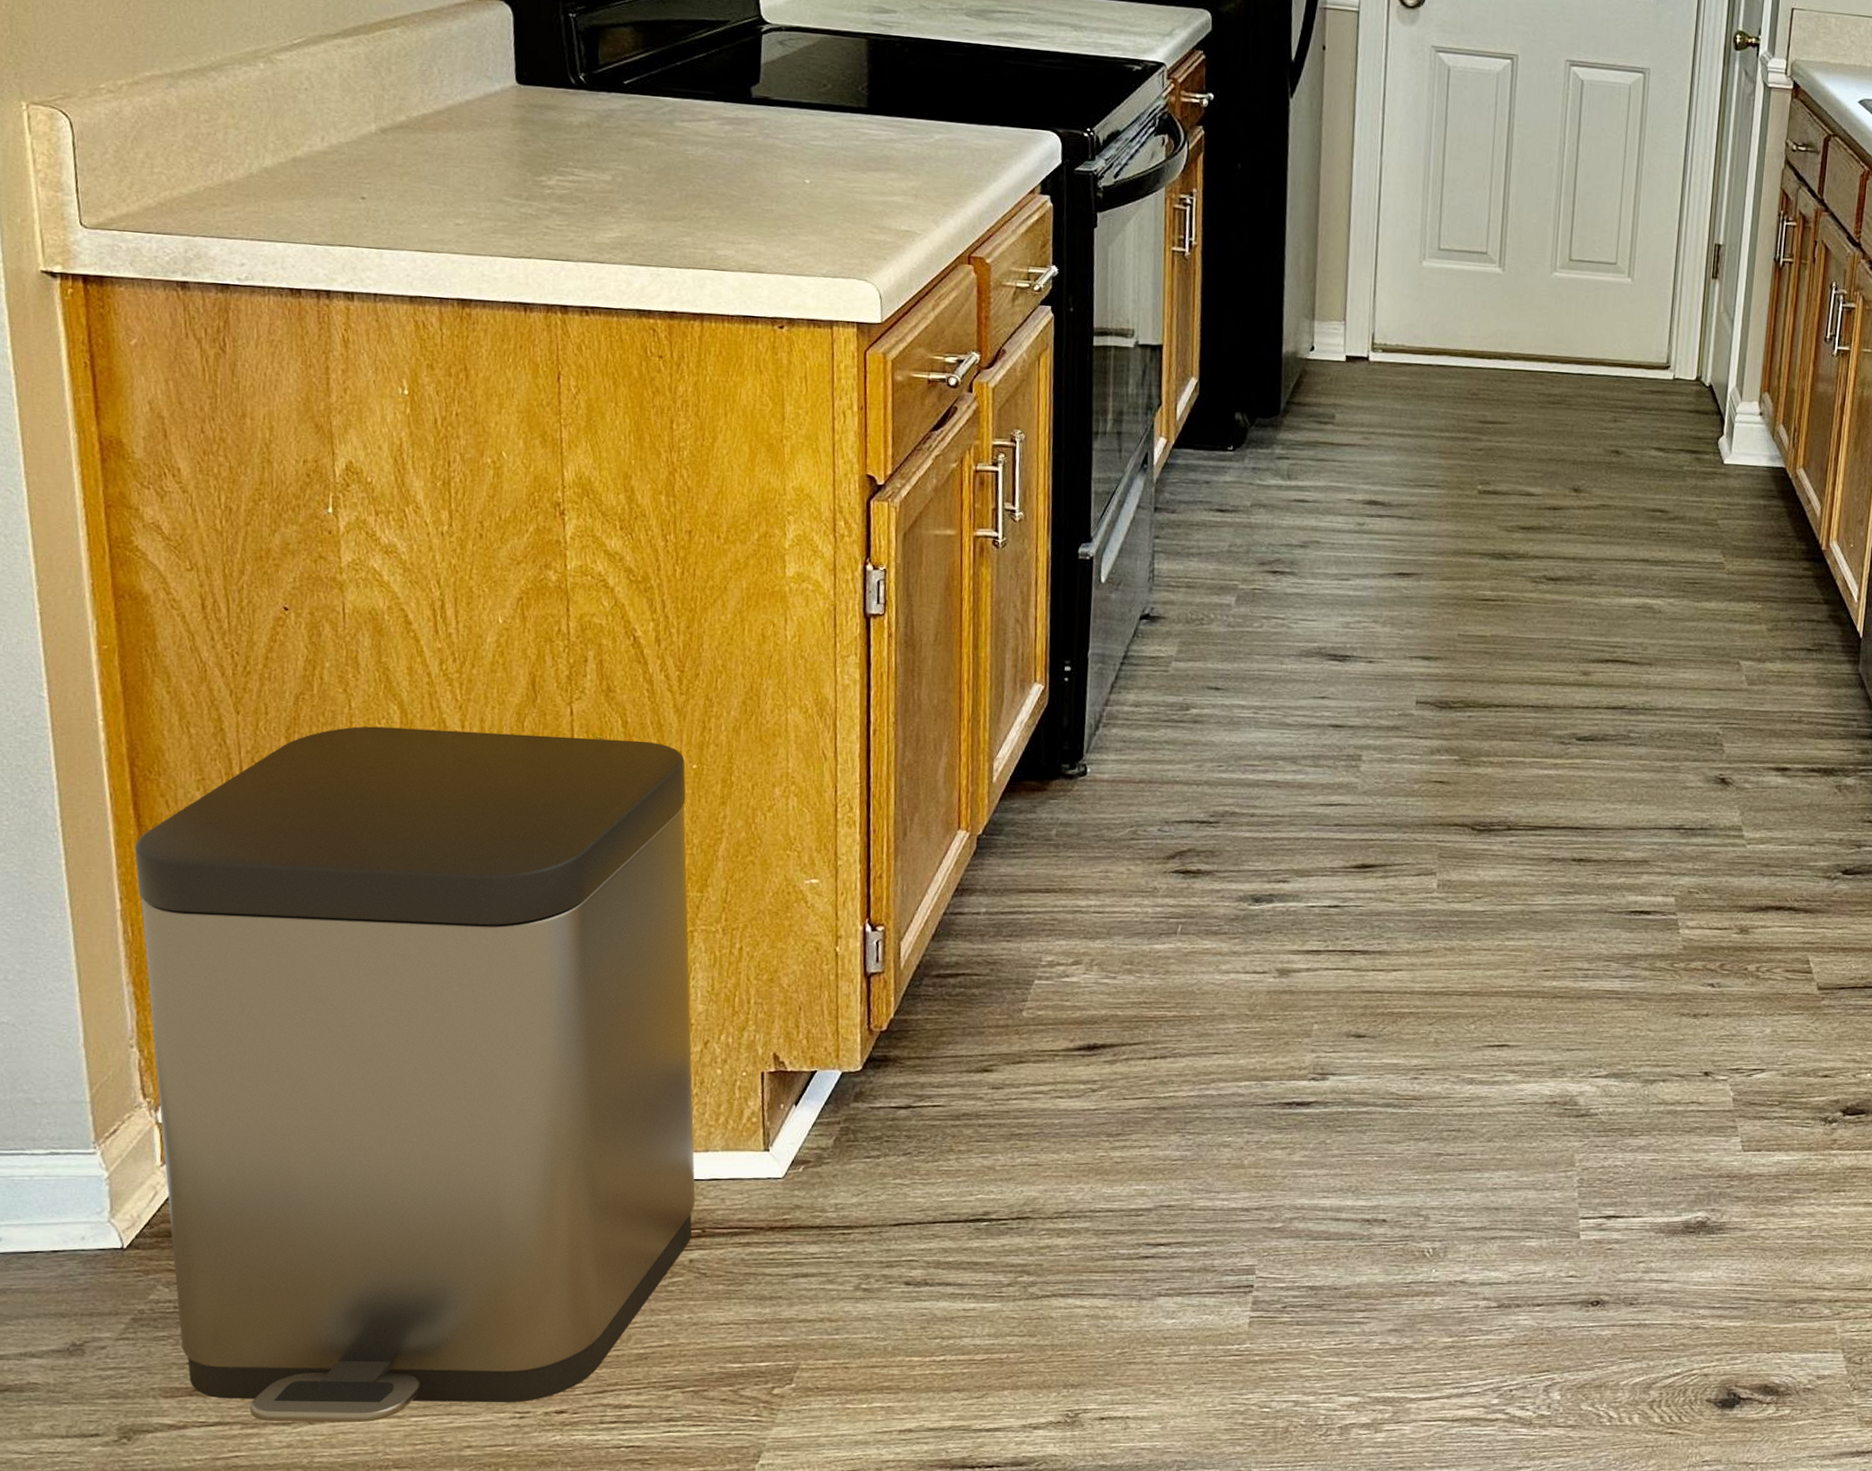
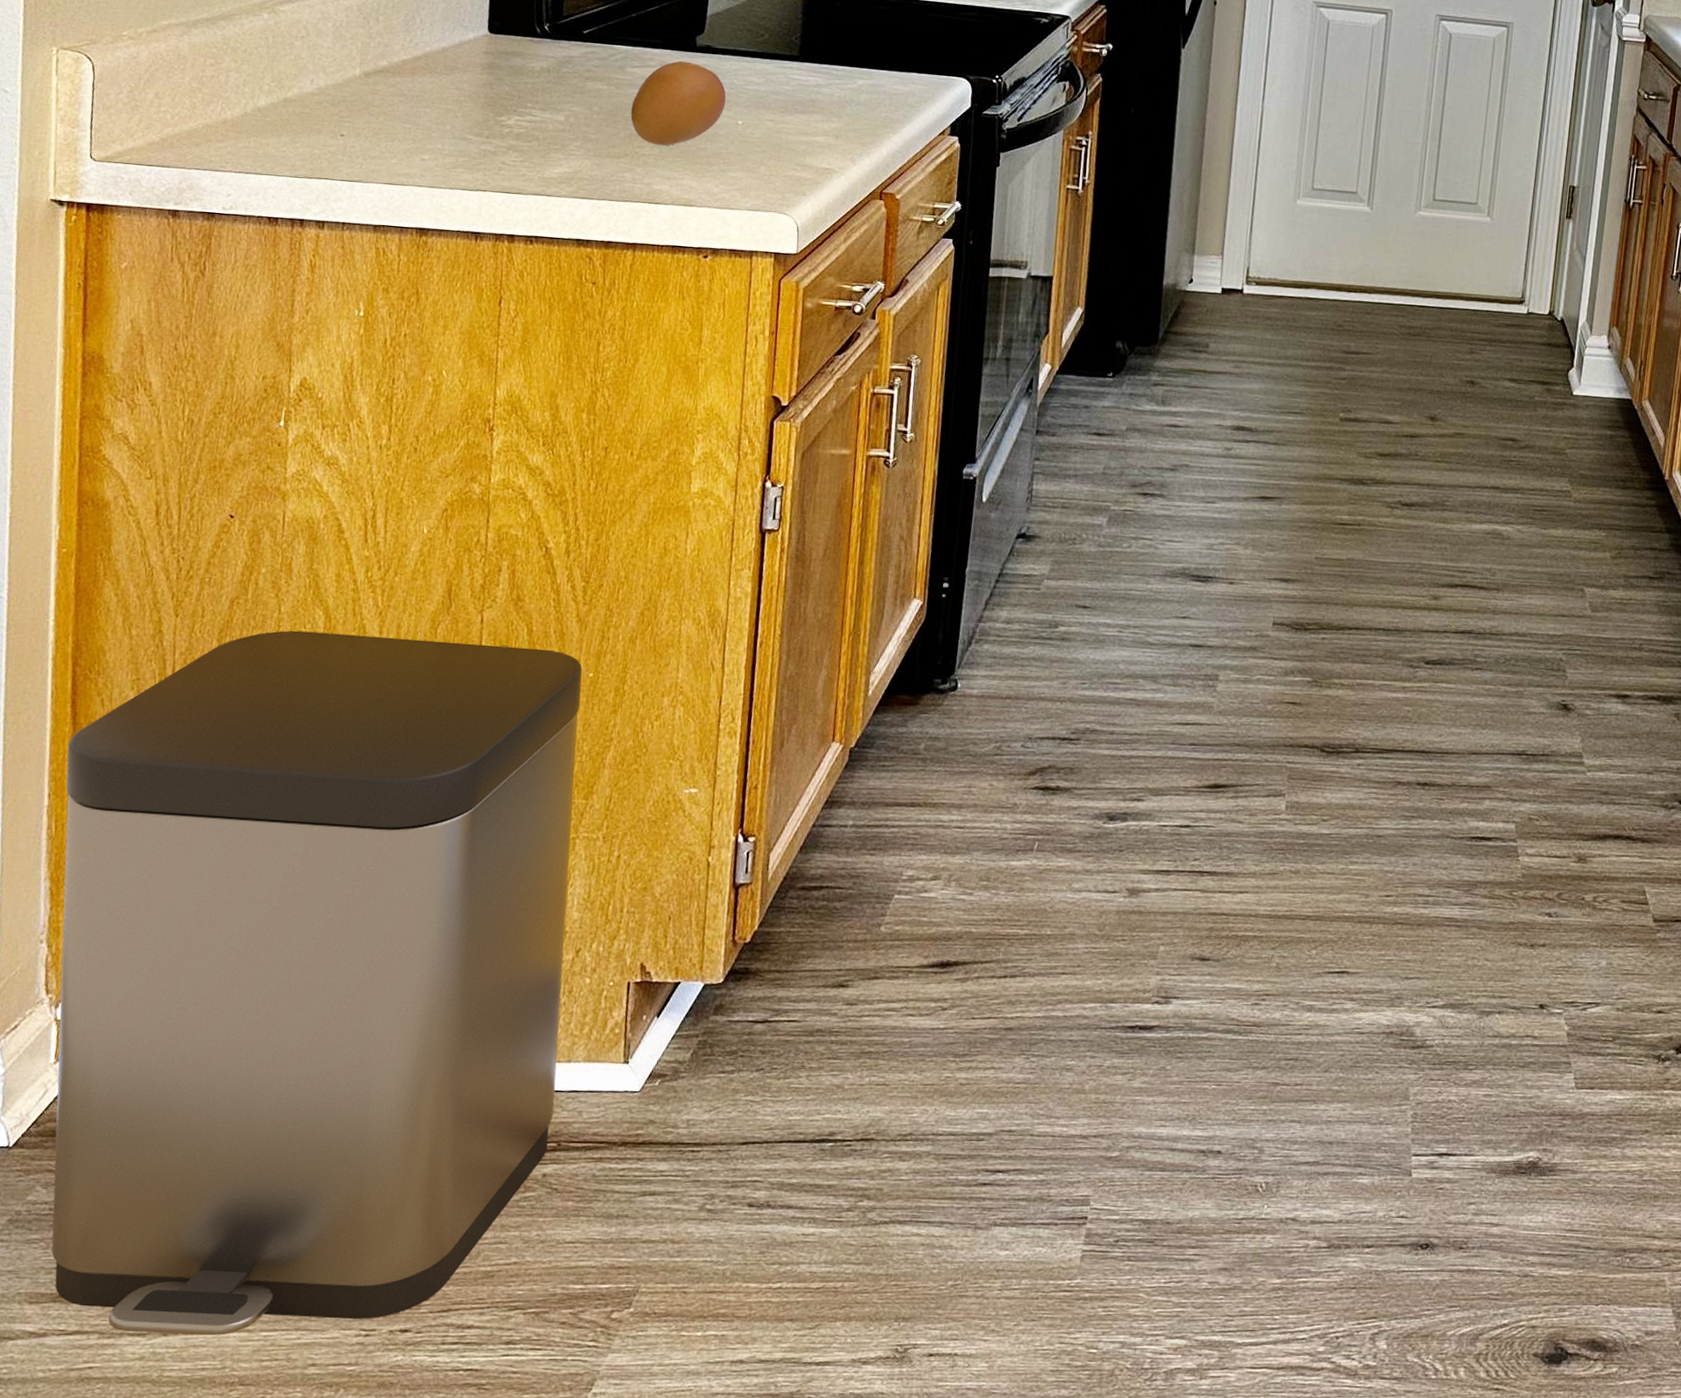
fruit: none [684,114,790,208] -> present [630,61,726,146]

